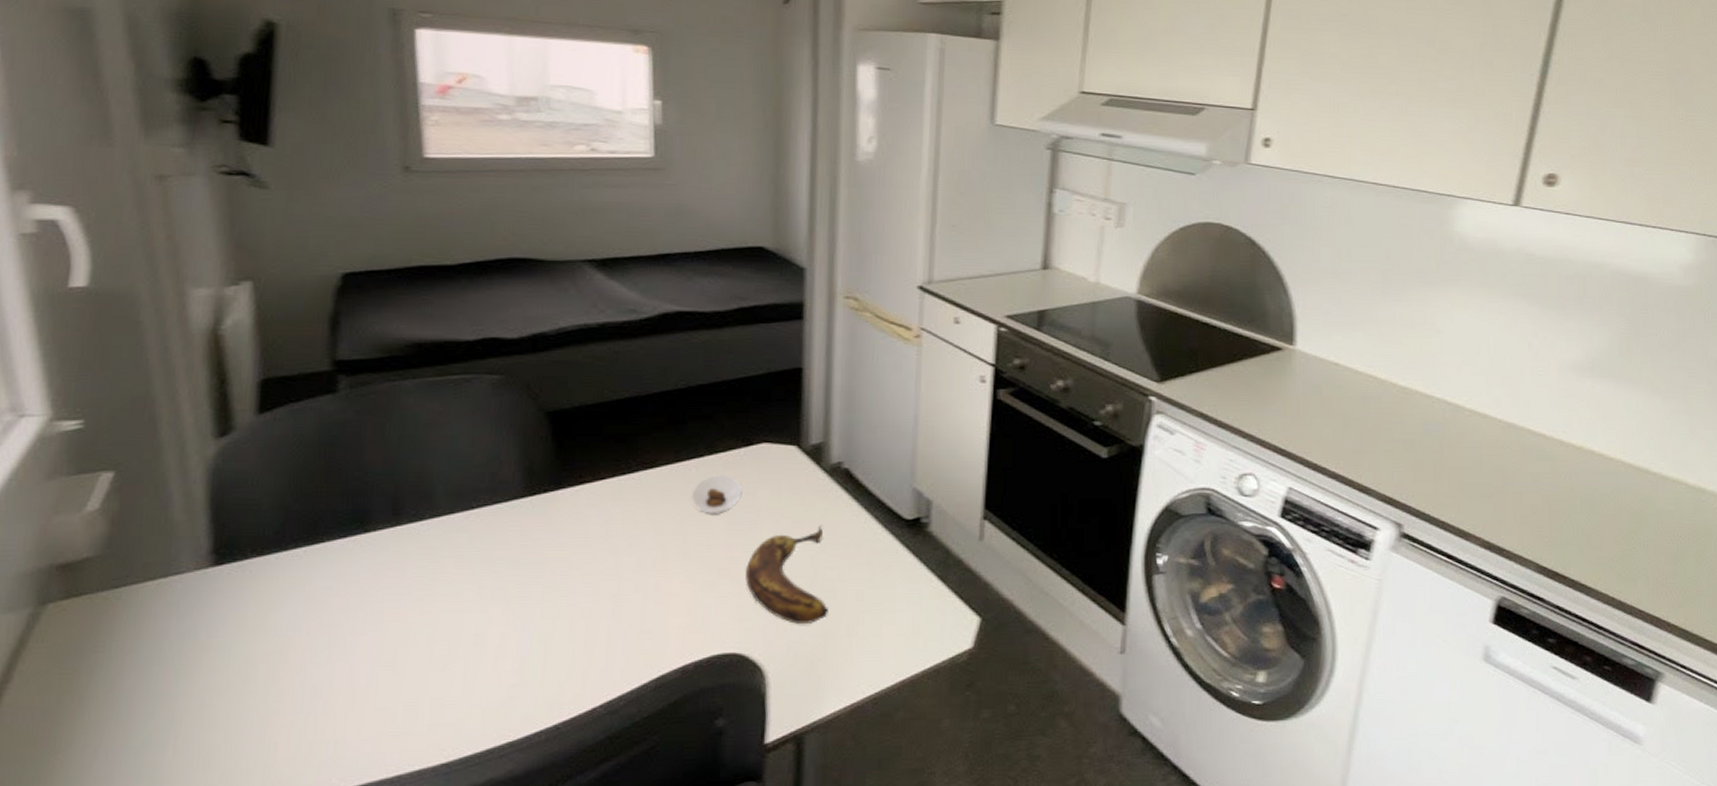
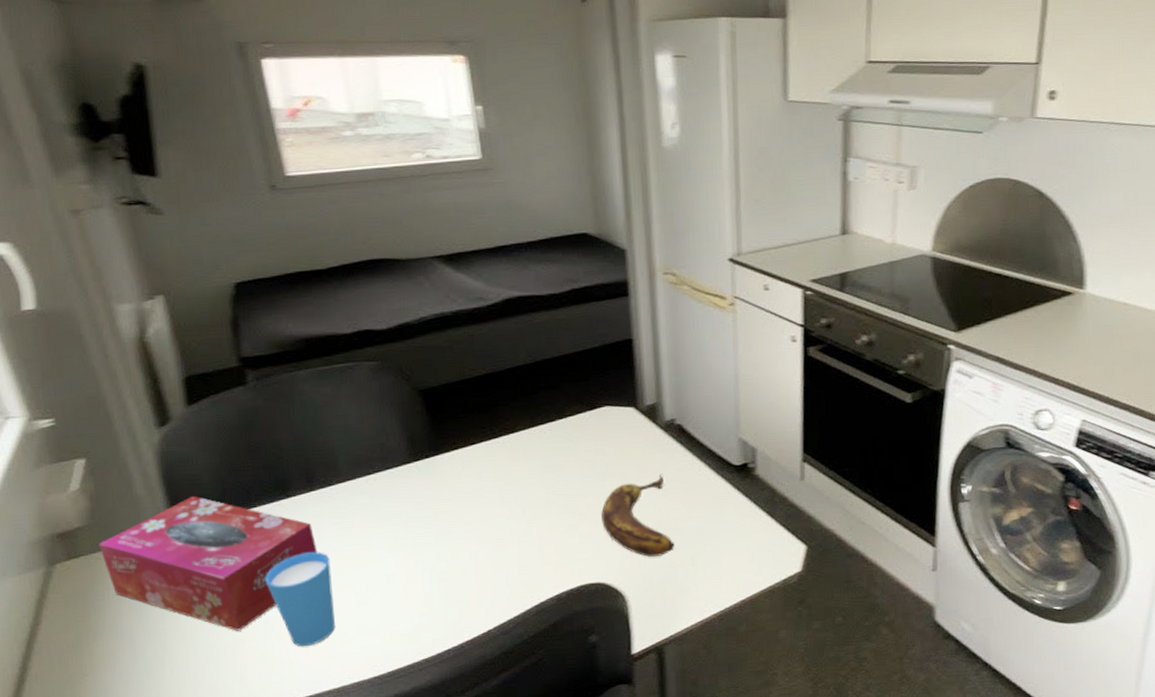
tissue box: none [110,524,393,699] -> present [99,495,318,631]
cup: none [320,602,407,723] -> present [265,552,335,647]
saucer: present [691,475,743,515] -> none [548,435,591,470]

